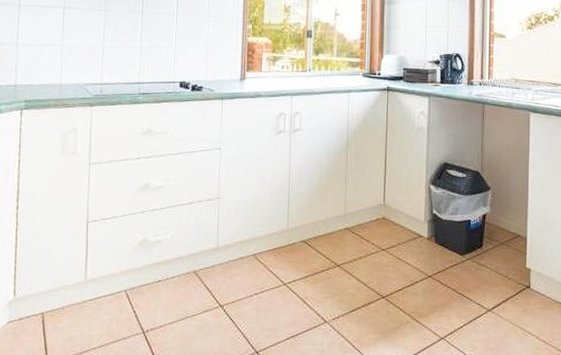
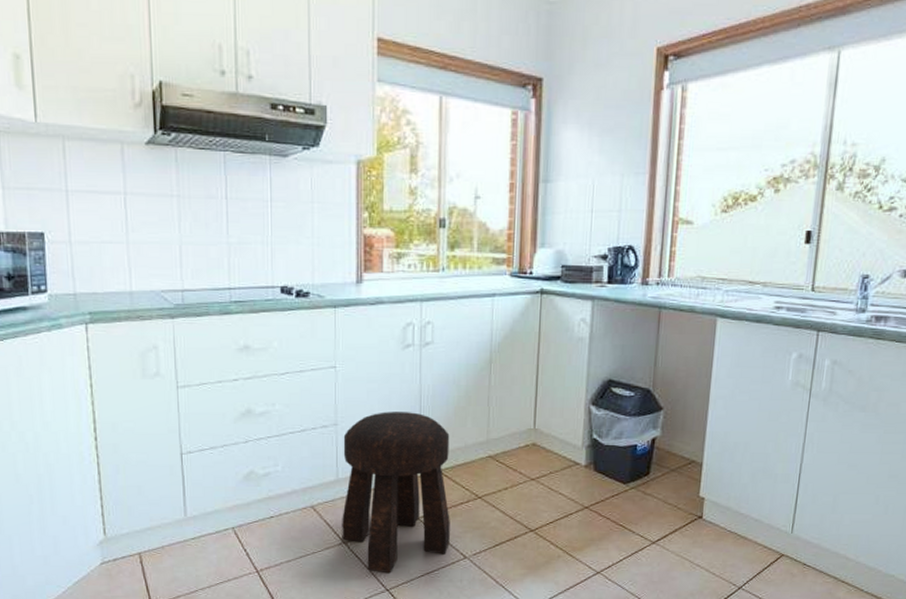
stool: none [219,187,313,336] -> present [342,412,450,574]

